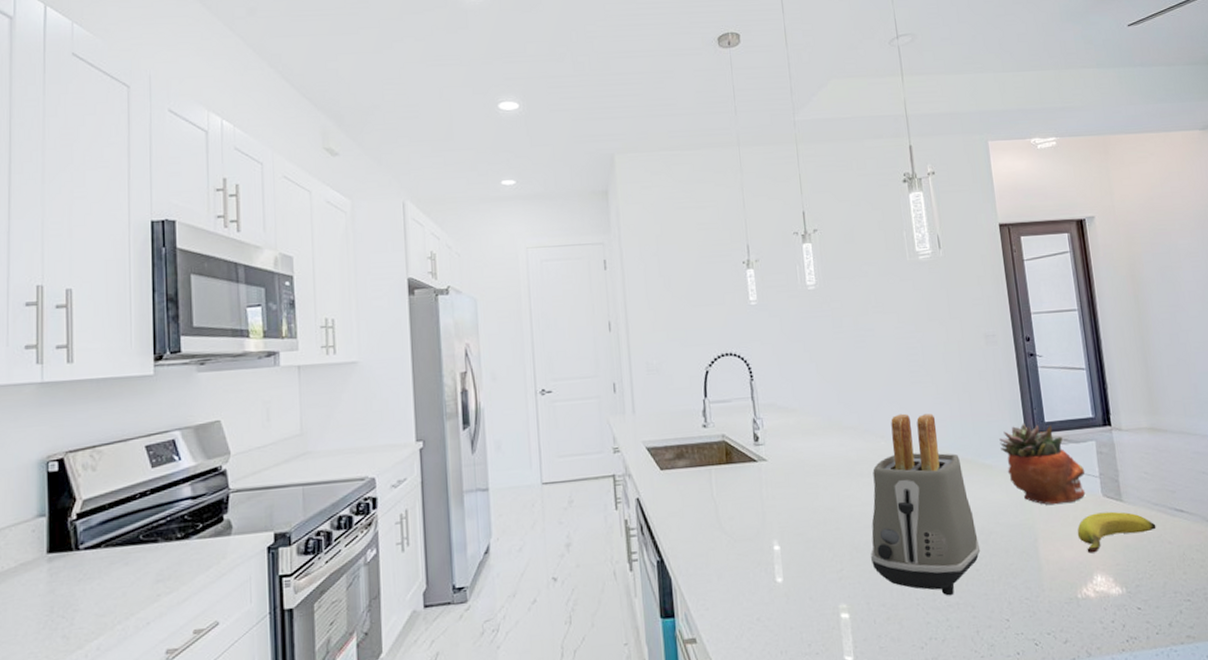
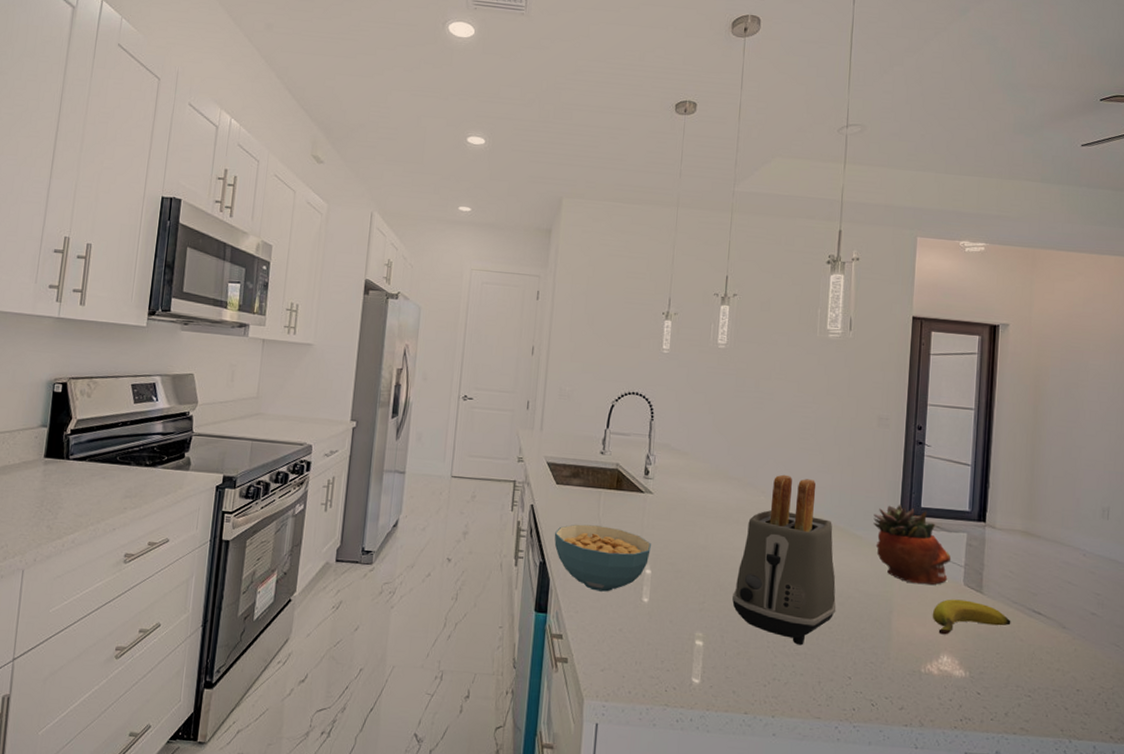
cereal bowl: none [667,506,776,581] -> present [554,524,651,592]

